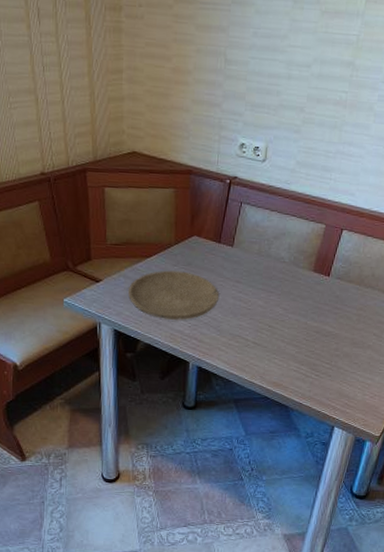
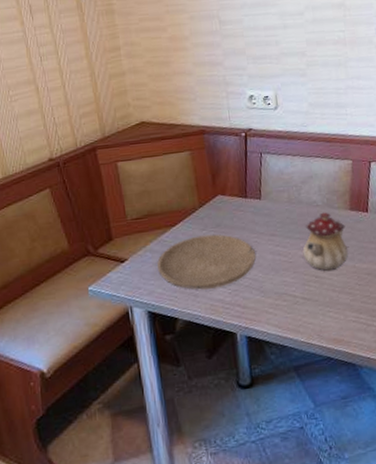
teapot: none [261,269,306,323] -> present [302,212,348,271]

